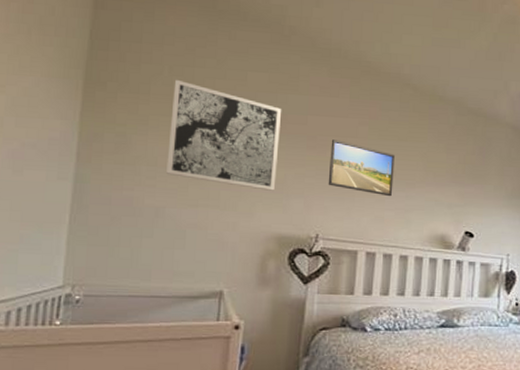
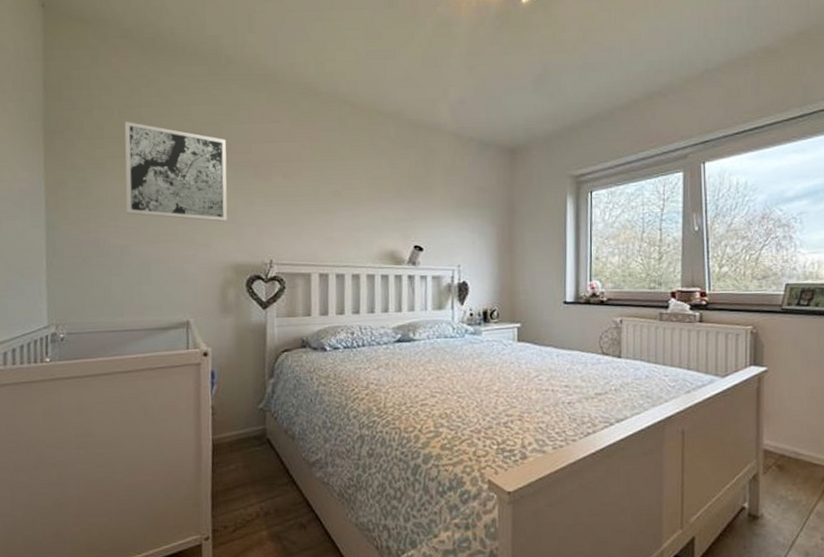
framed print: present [328,139,395,197] -> none [276,165,340,217]

